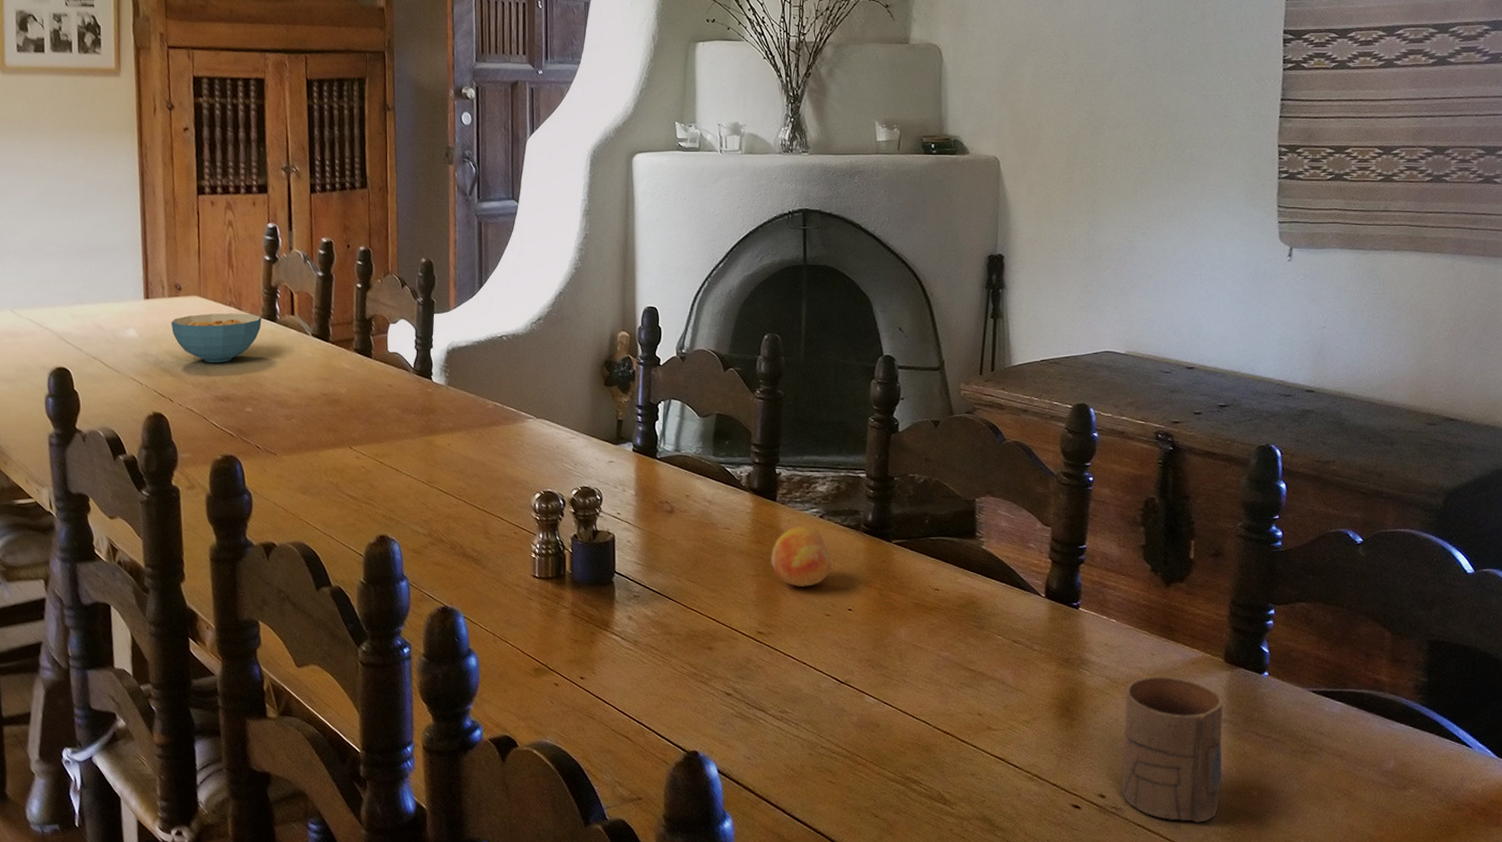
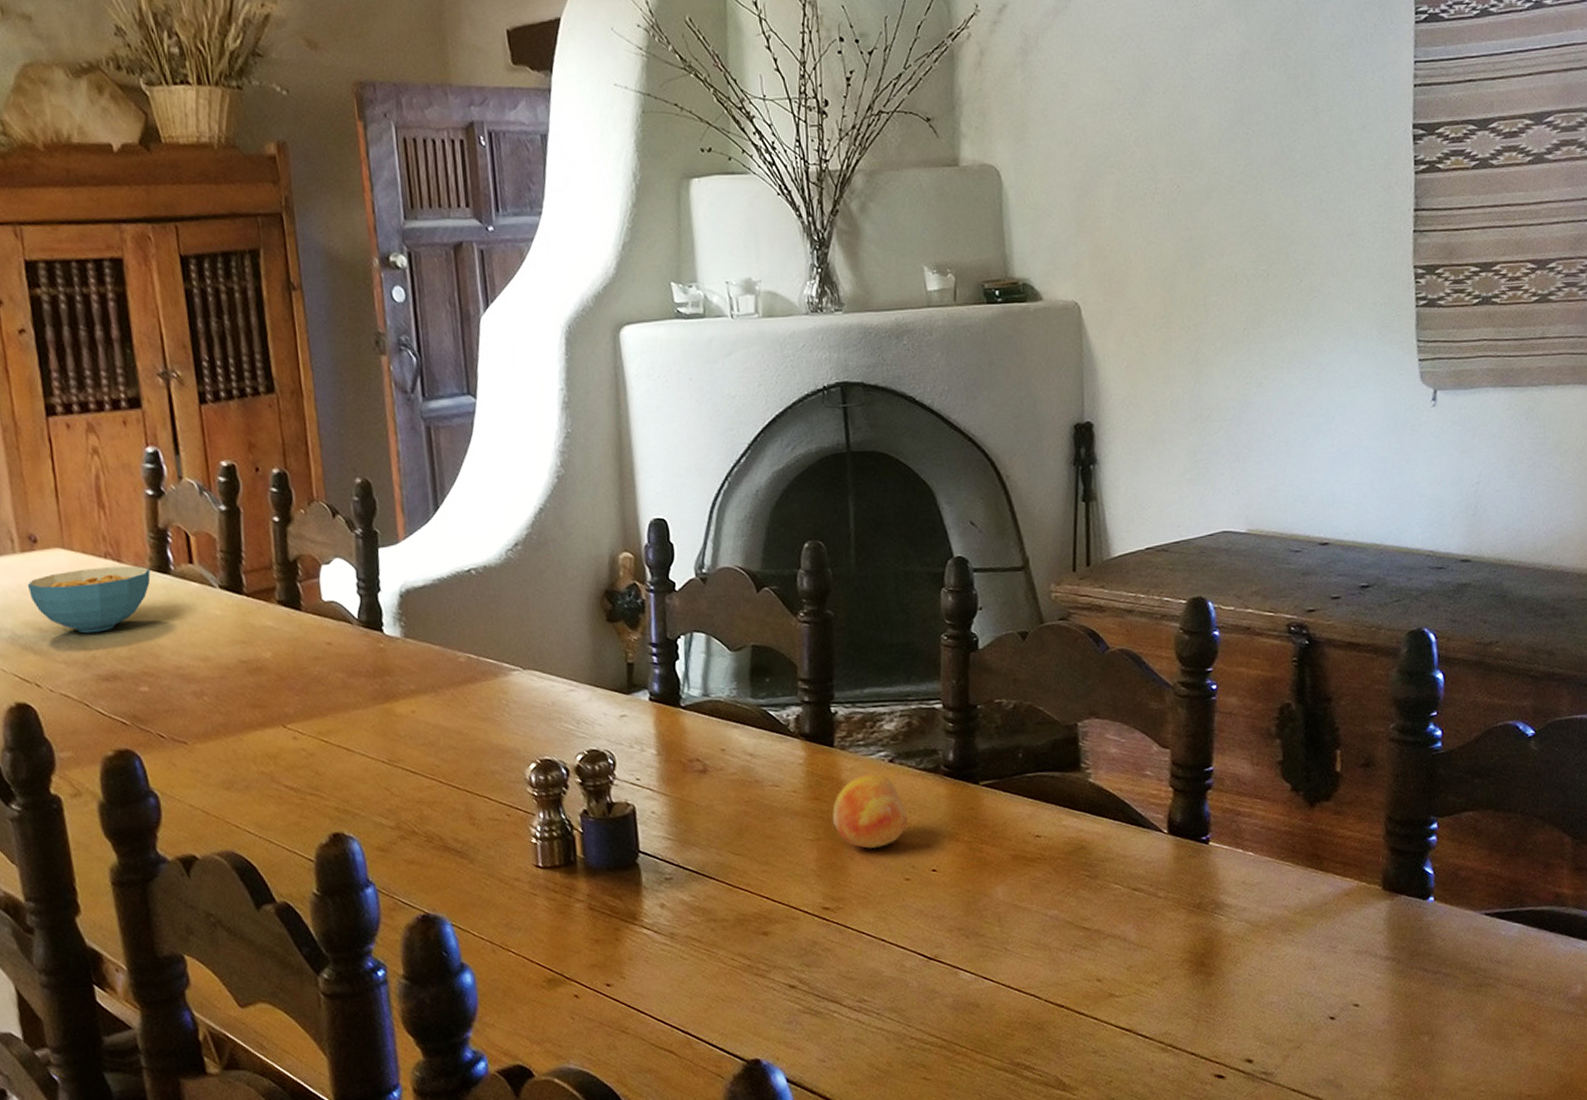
cup: present [1121,676,1224,823] -> none [1269,912,1387,1081]

